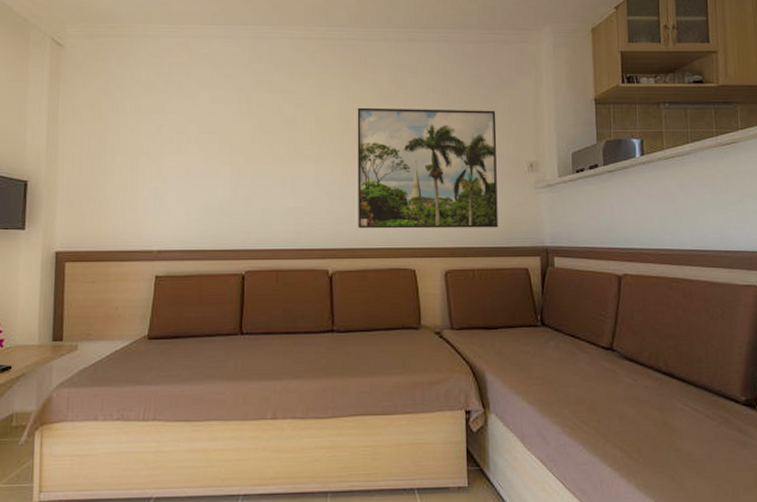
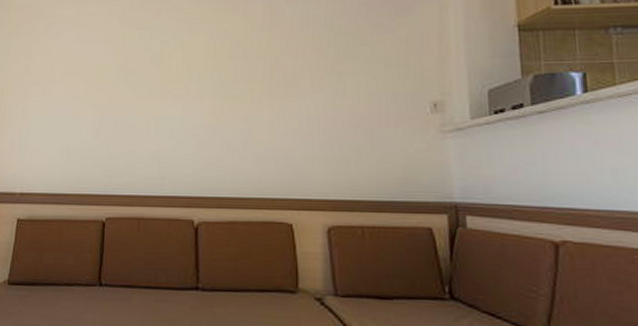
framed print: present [357,107,498,229] -> none [227,41,394,179]

